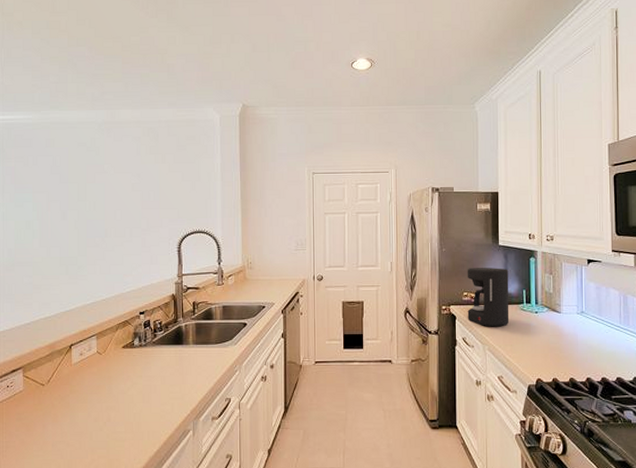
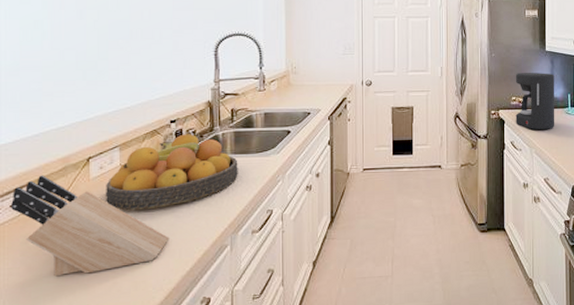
knife block: none [7,359,139,451] -> present [10,175,169,277]
fruit bowl: none [85,325,199,394] -> present [106,134,238,211]

